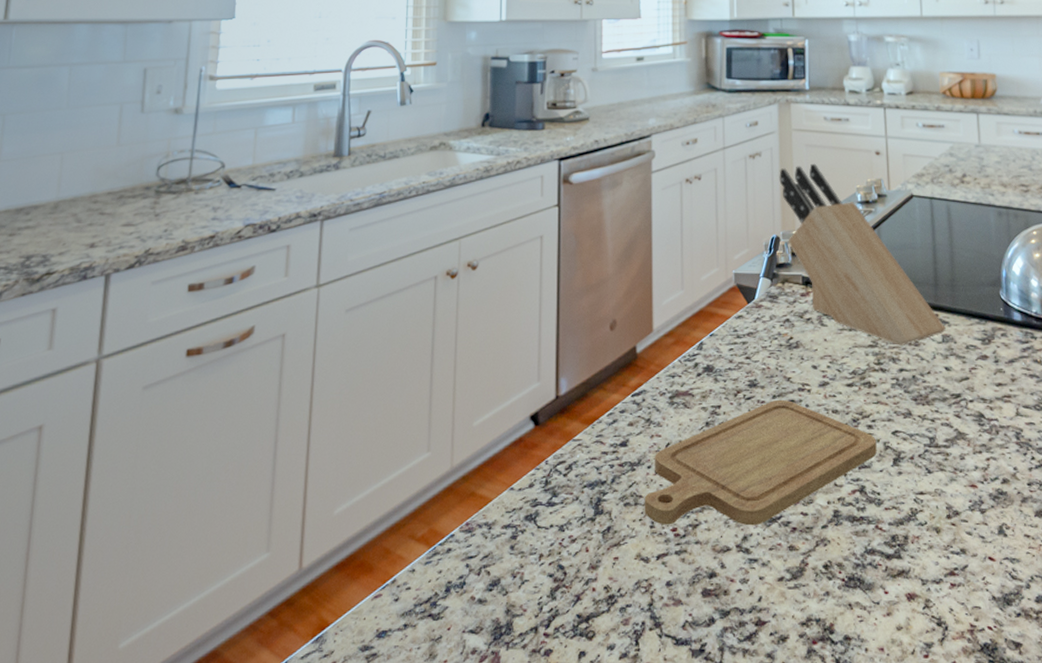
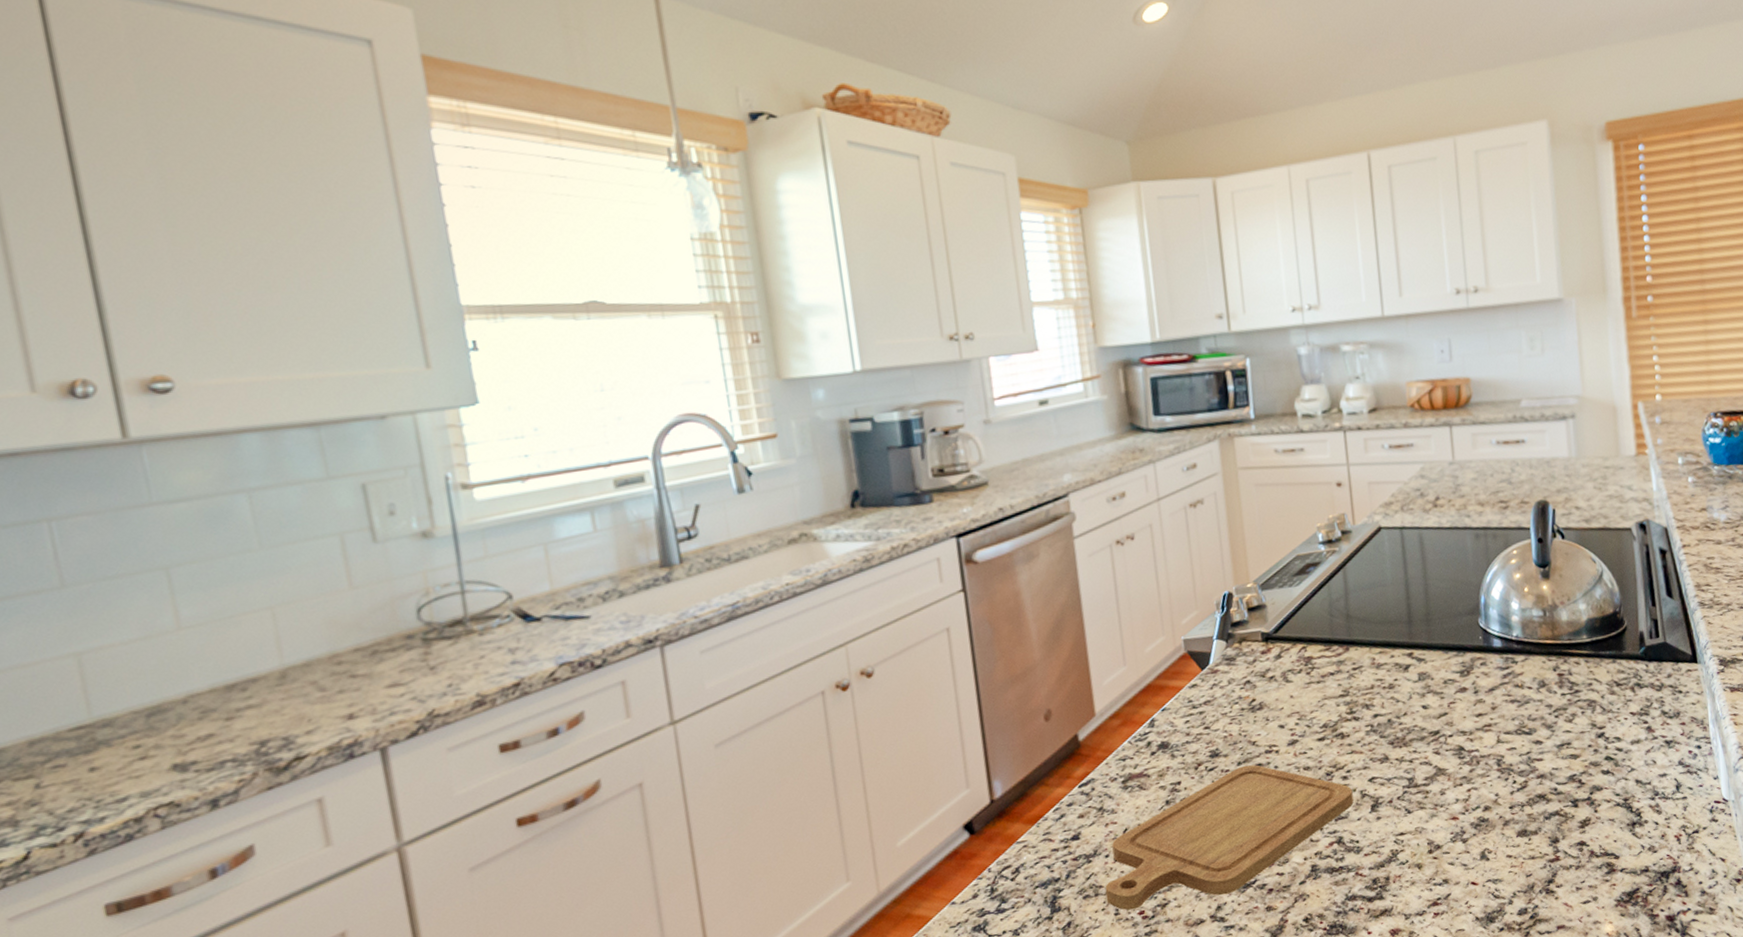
knife block: present [779,163,946,346] -> none [1226,504,1422,691]

